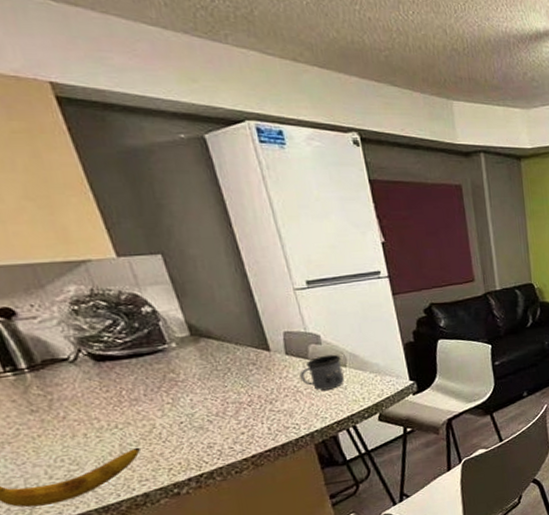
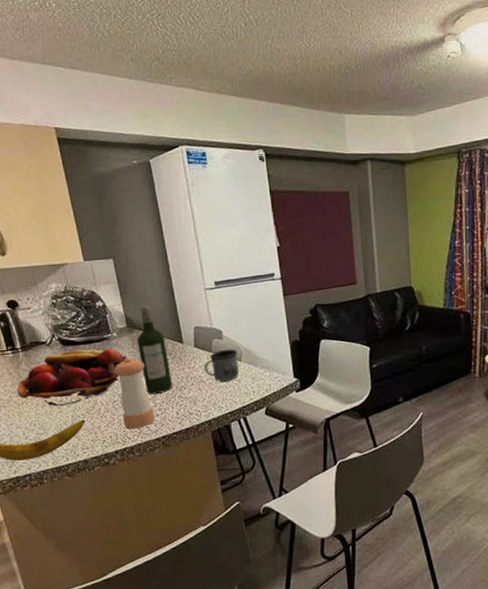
fruit basket: none [27,362,196,436] -> present [17,349,128,406]
pepper shaker: none [176,371,240,453] -> present [114,358,156,429]
wine bottle: none [206,309,261,411] -> present [137,305,173,395]

